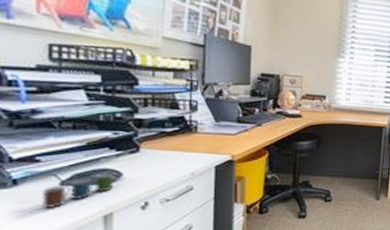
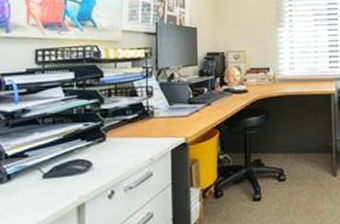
cup: present [41,173,118,209] -> none [28,163,88,202]

